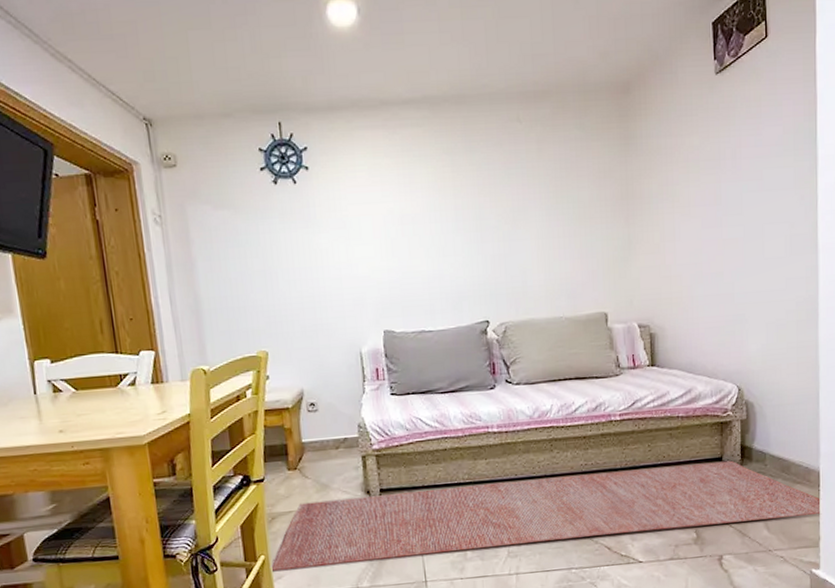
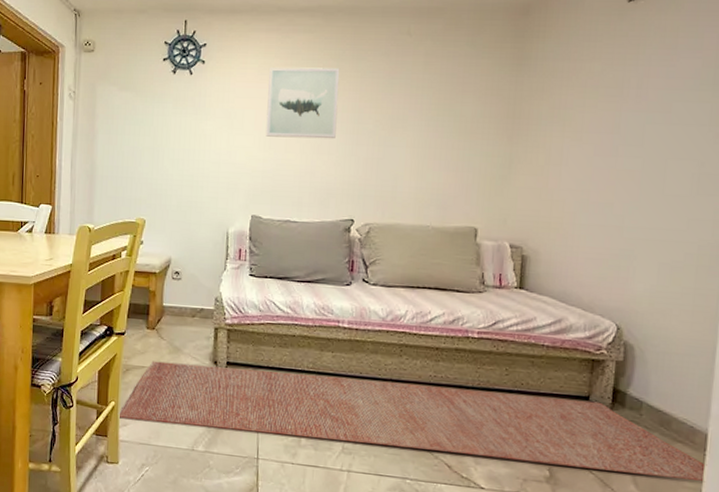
wall art: none [381,163,460,244] -> present [265,67,340,139]

